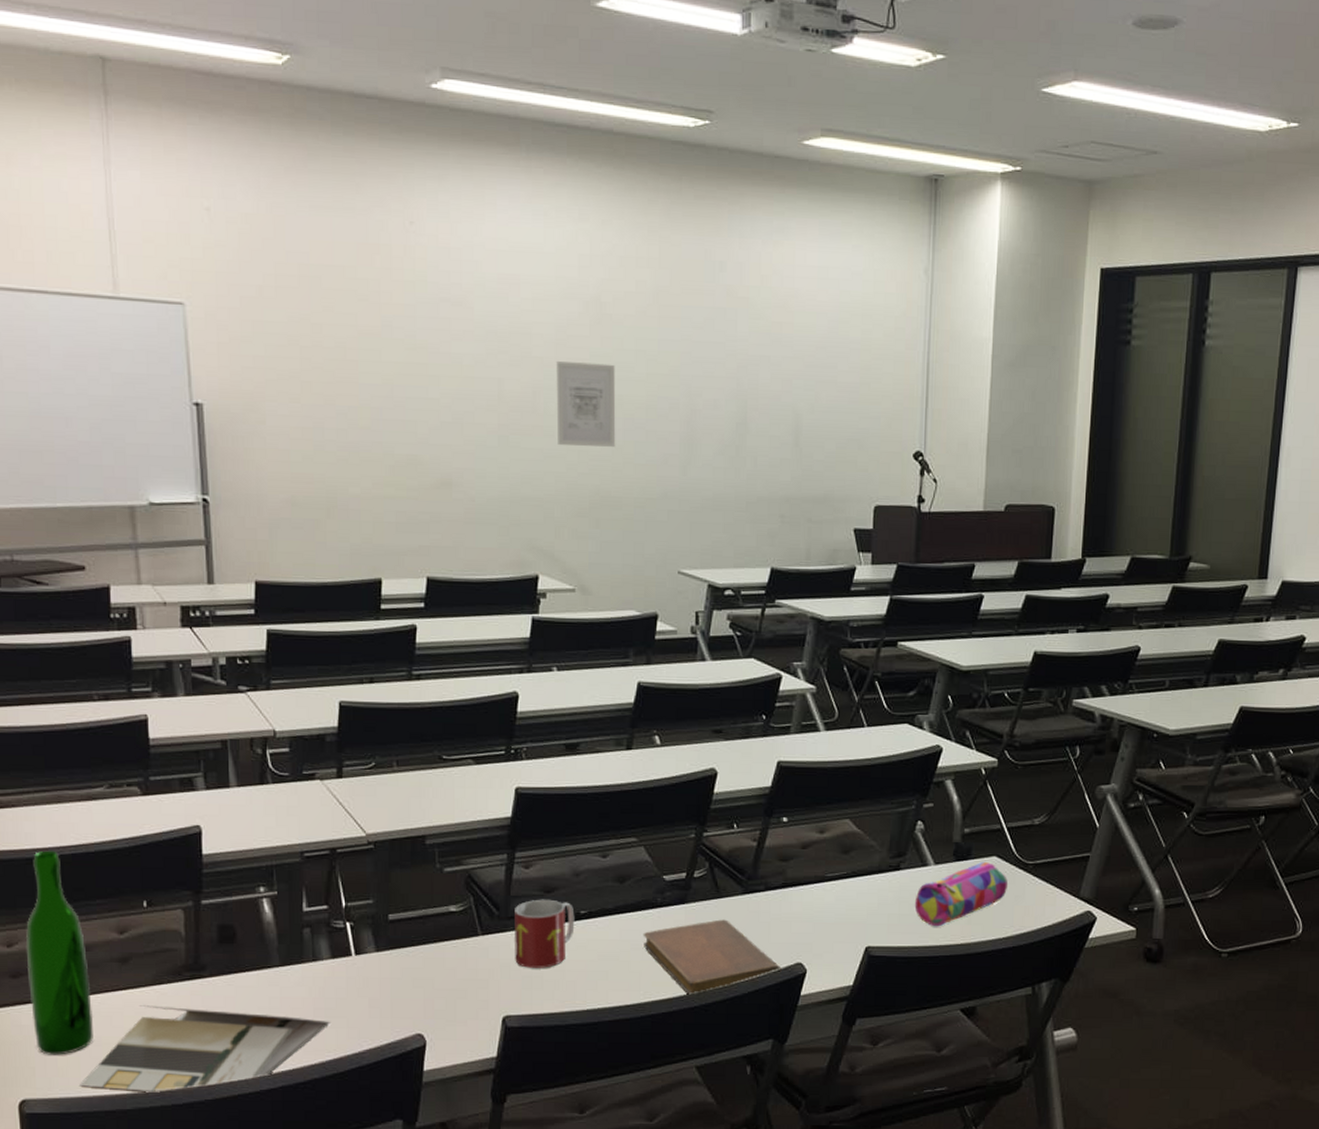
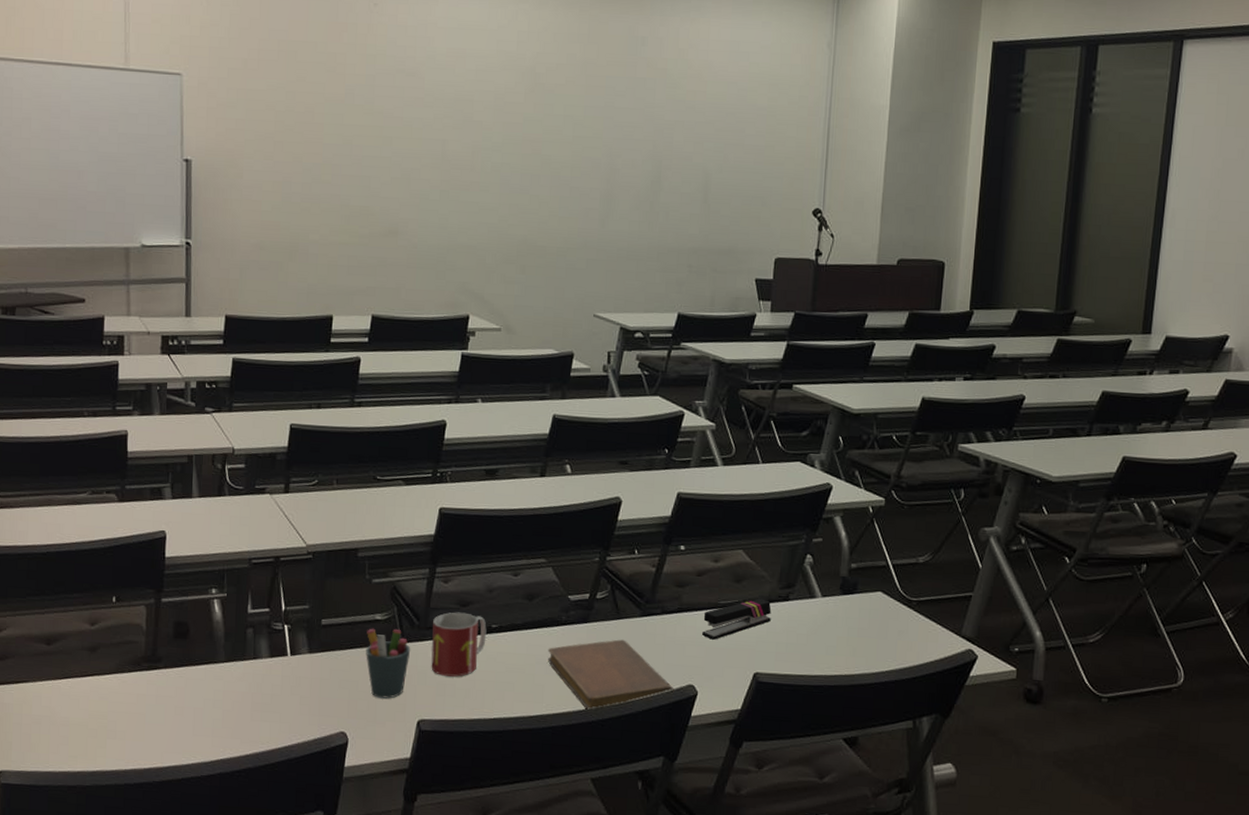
wine bottle: present [25,850,94,1055] -> none [12,547,64,732]
brochure: present [80,1005,330,1093] -> none [48,691,265,772]
pen holder: none [440,921,491,996] -> present [366,628,411,699]
wall art: present [556,361,616,447] -> none [492,125,545,201]
stapler: none [809,869,882,915] -> present [702,598,772,640]
pencil case: present [914,861,1008,927] -> none [801,596,892,657]

